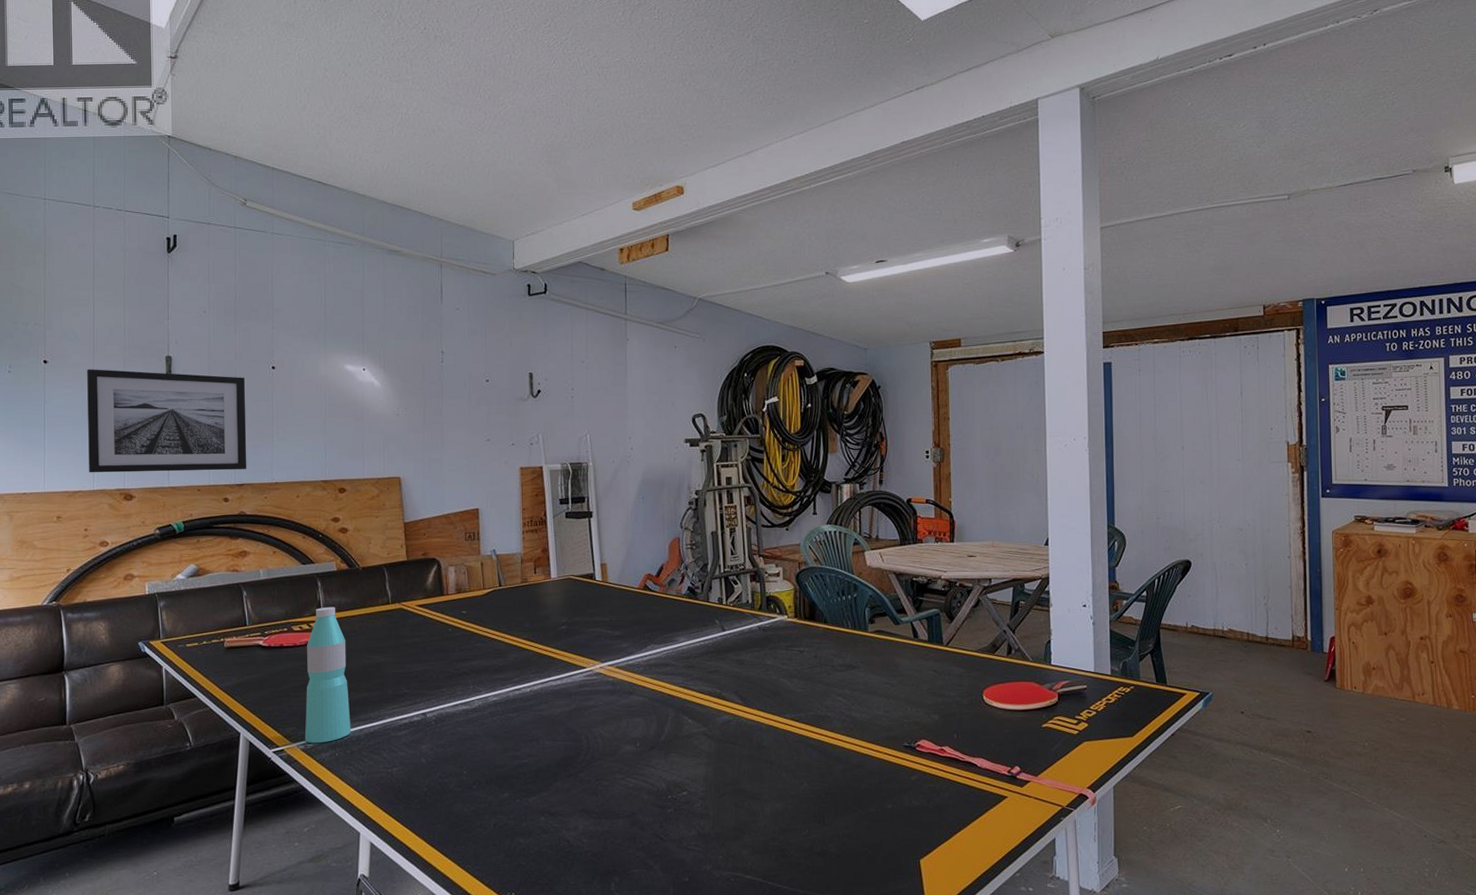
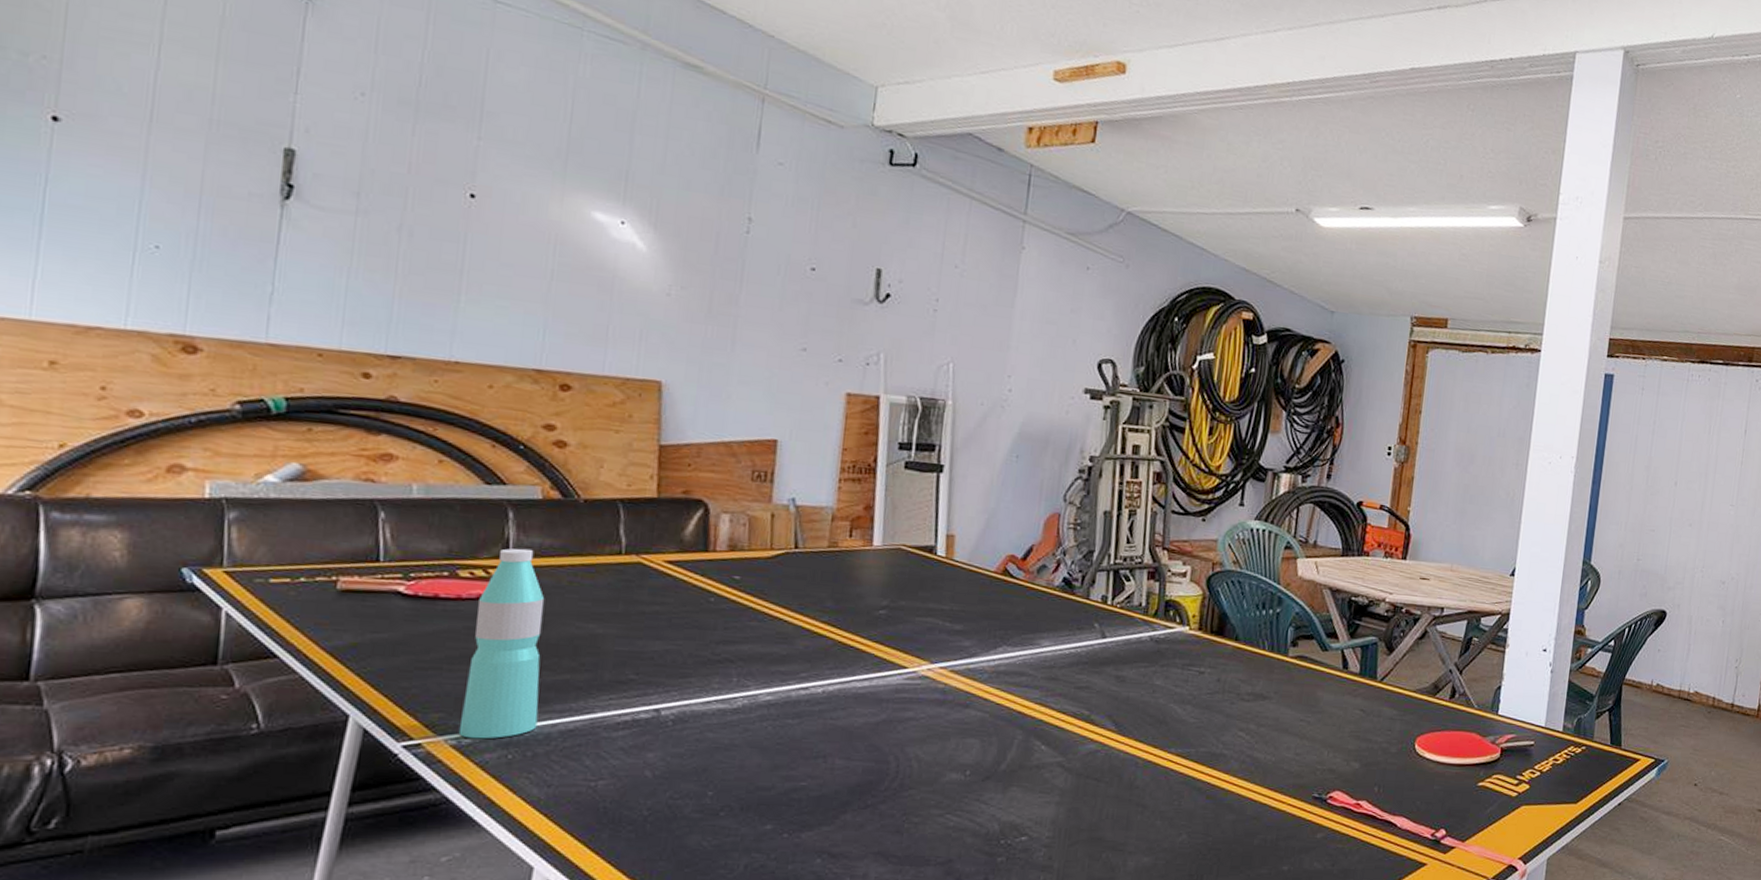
wall art: present [87,369,247,473] -> none [120,143,421,337]

